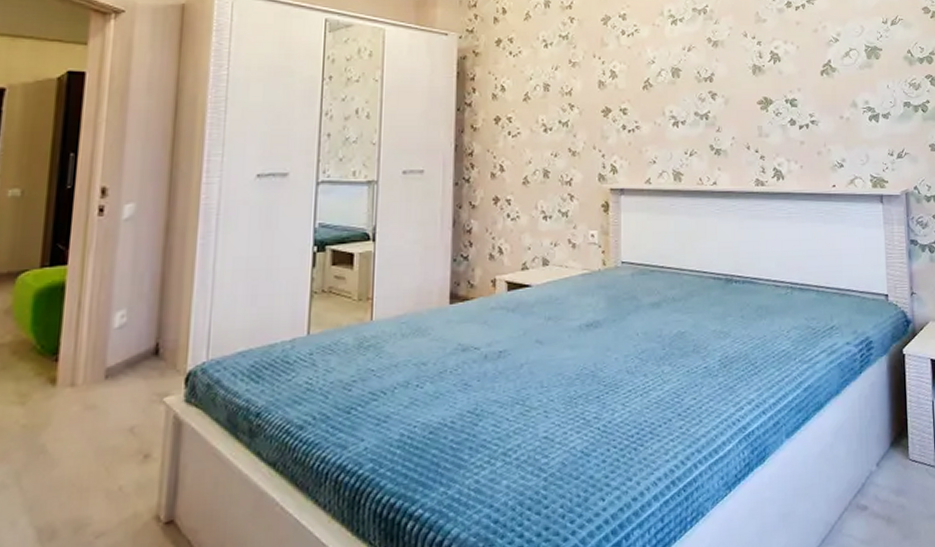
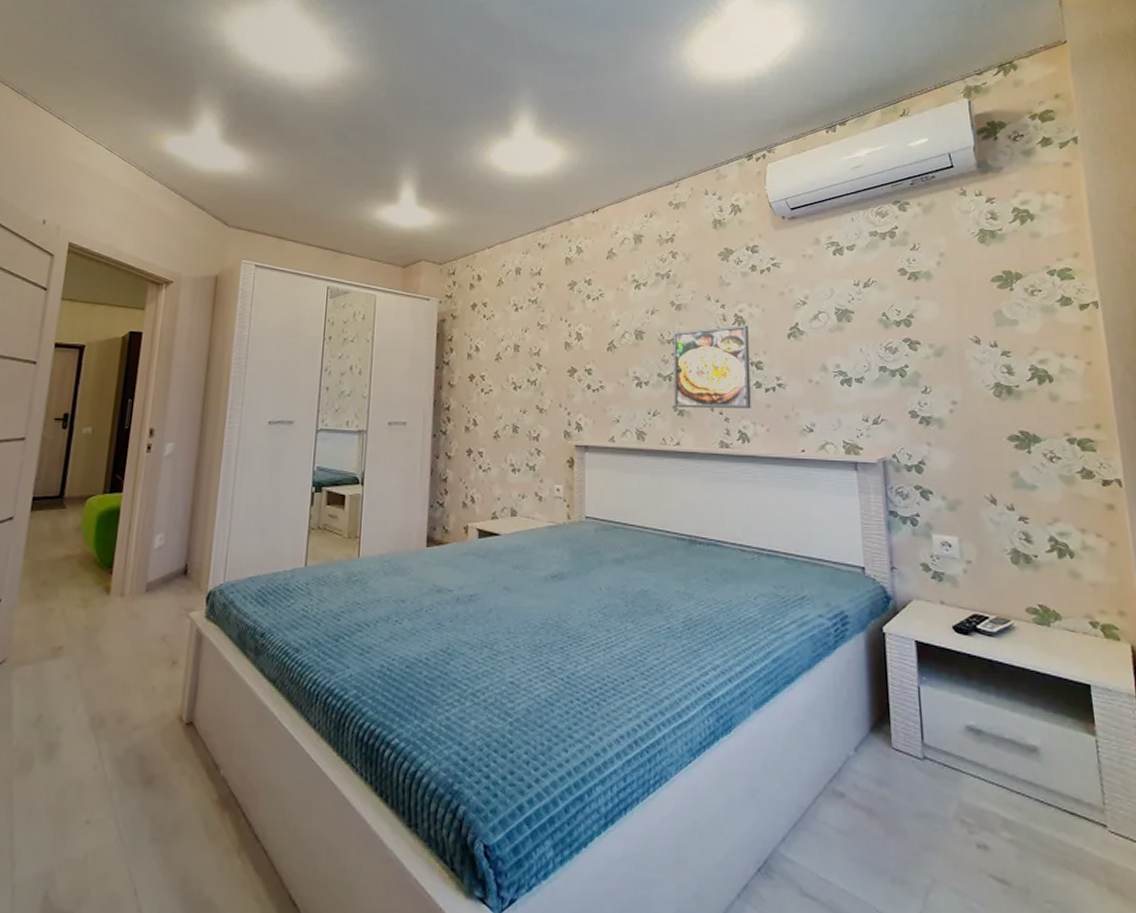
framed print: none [710,62,786,147] -> present [673,325,751,408]

